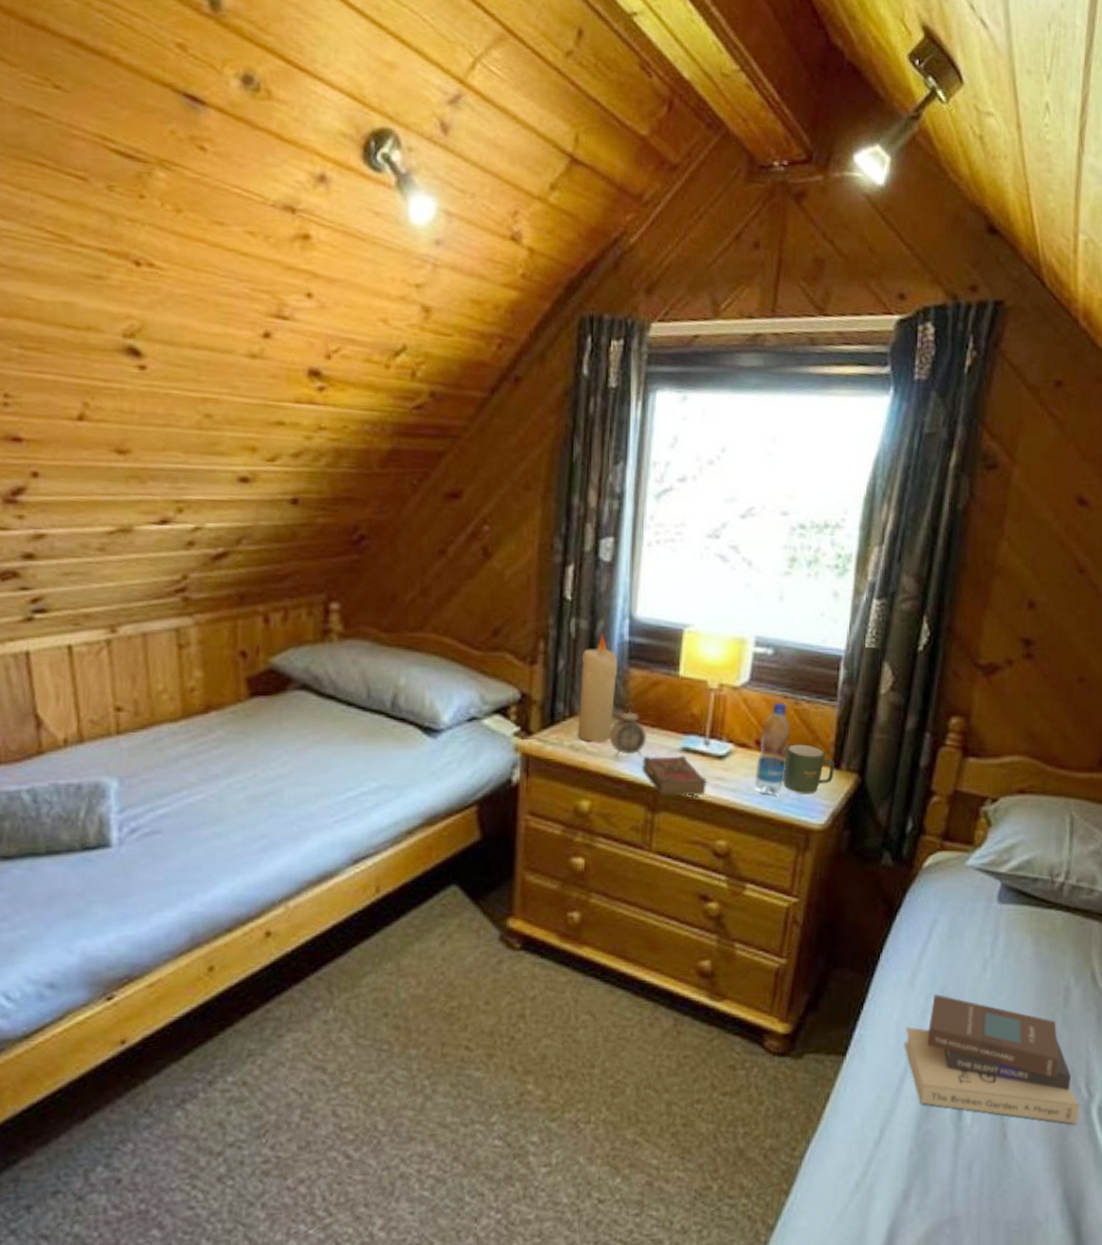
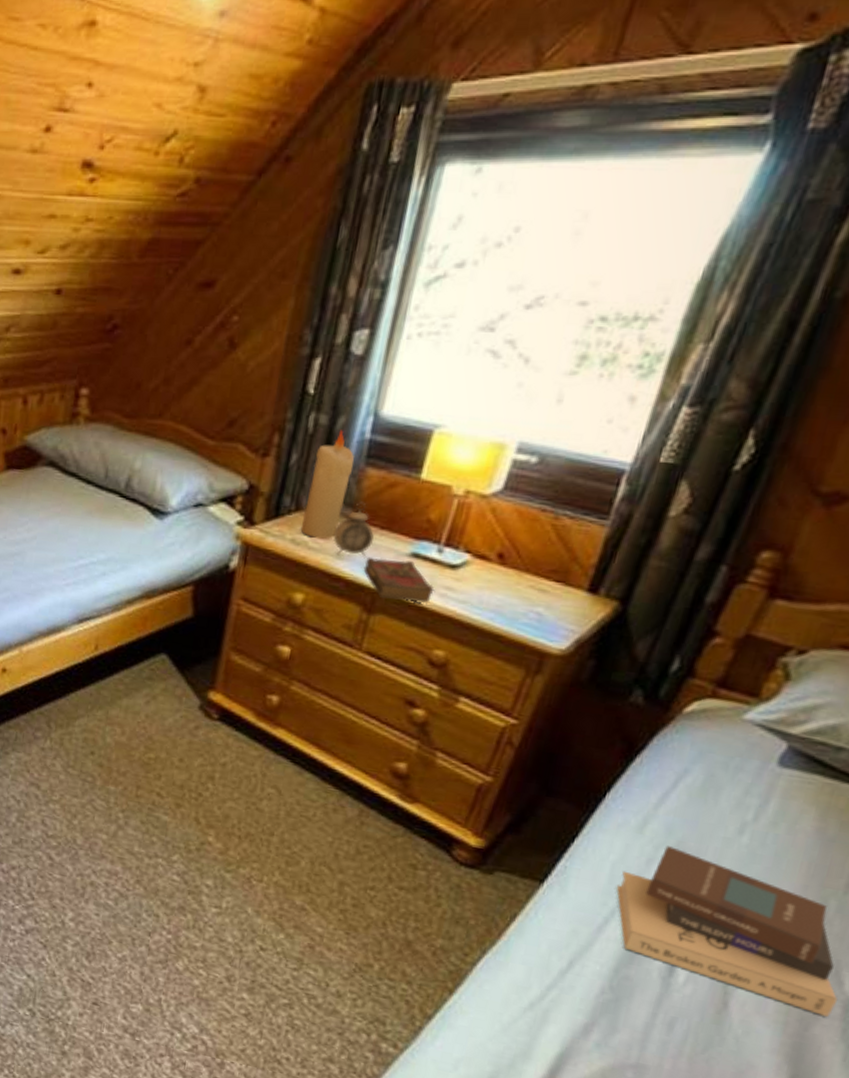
bottle: present [754,703,791,796] -> none [488,515,544,613]
mug: present [783,744,836,795] -> none [522,561,592,617]

